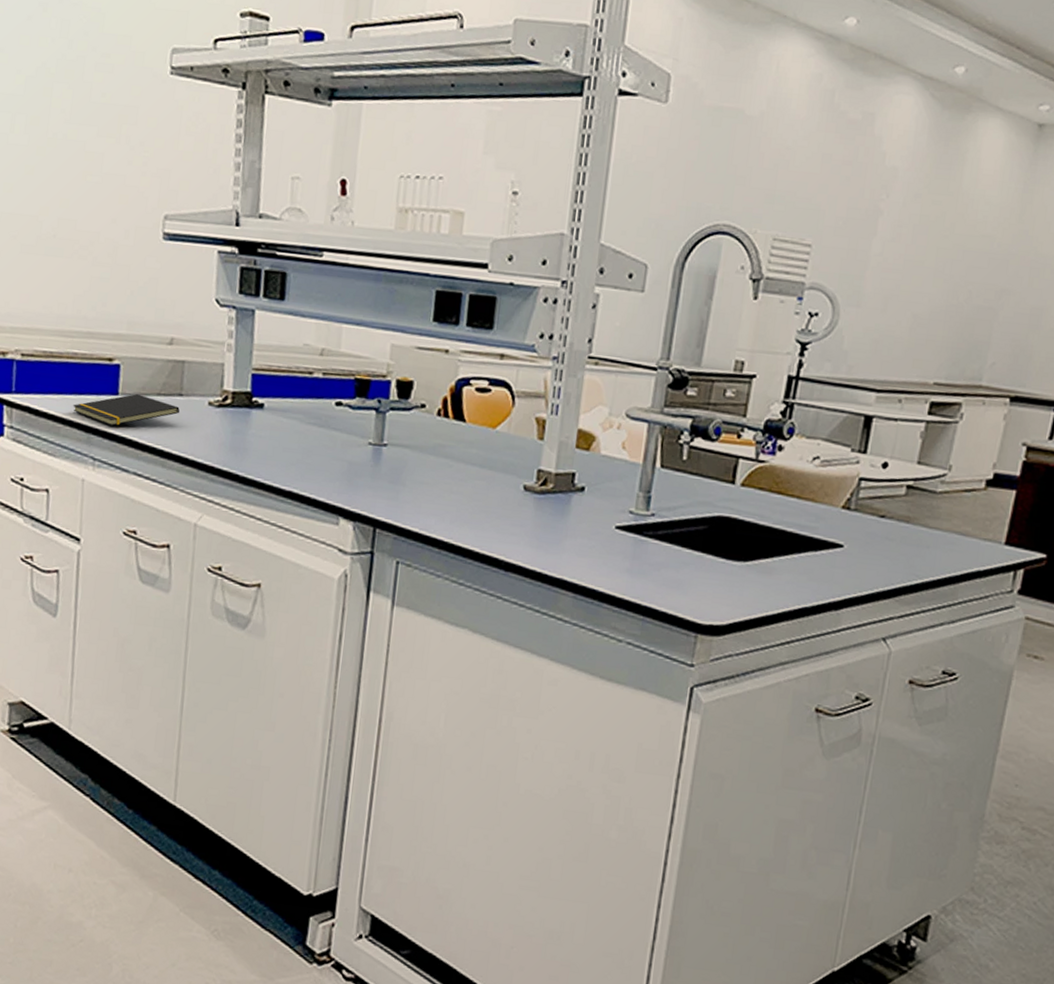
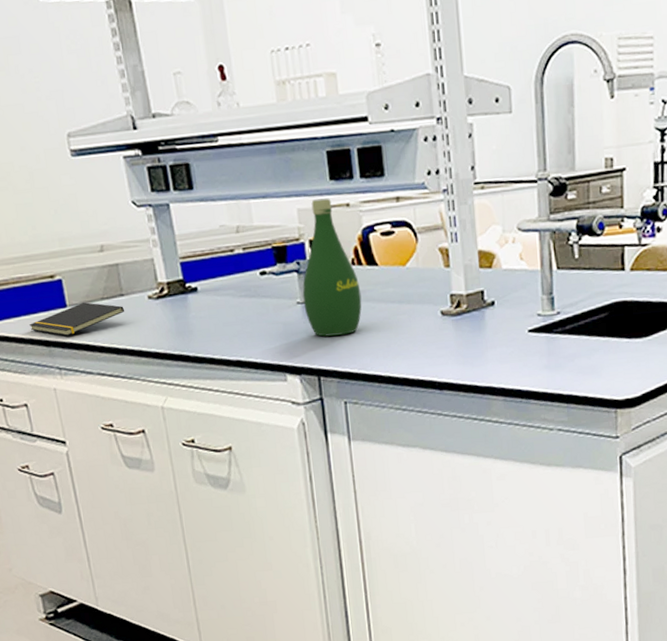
bottle: none [375,338,441,489] -> present [302,198,362,337]

